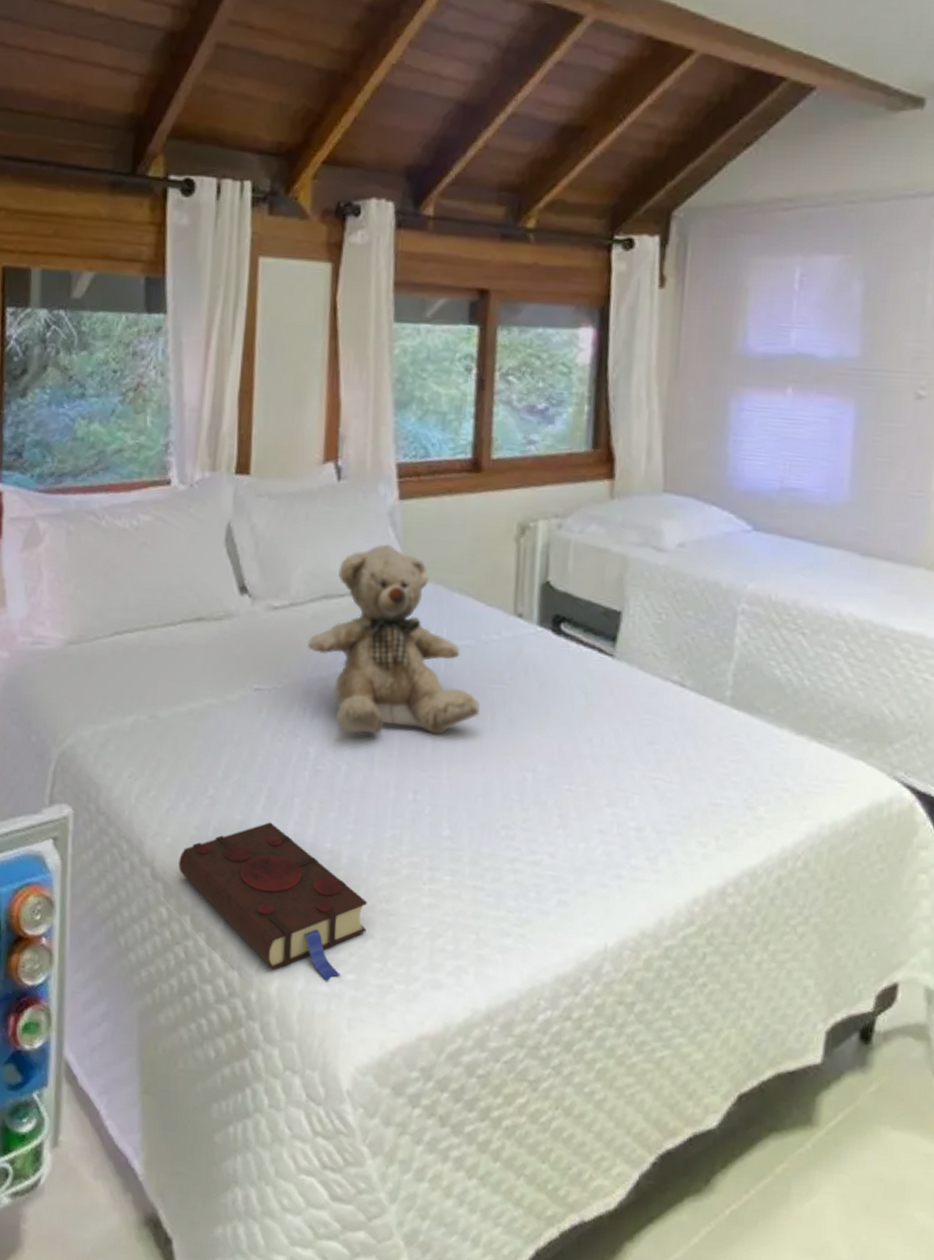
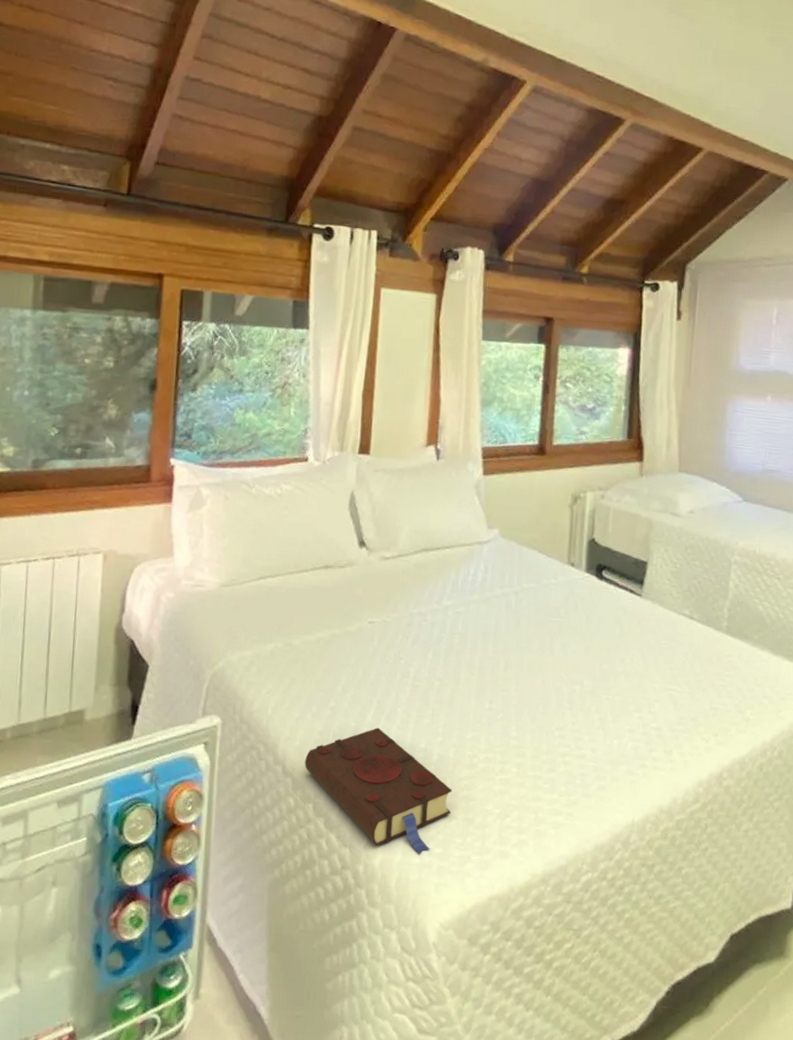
teddy bear: present [308,544,480,735] -> none [411,509,541,657]

